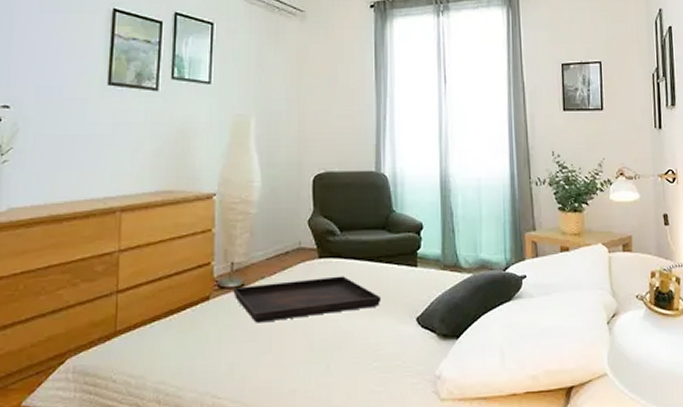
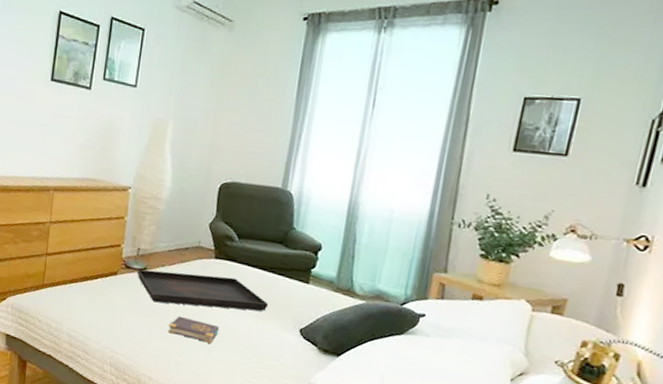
book: none [276,332,334,358] -> present [167,315,220,344]

